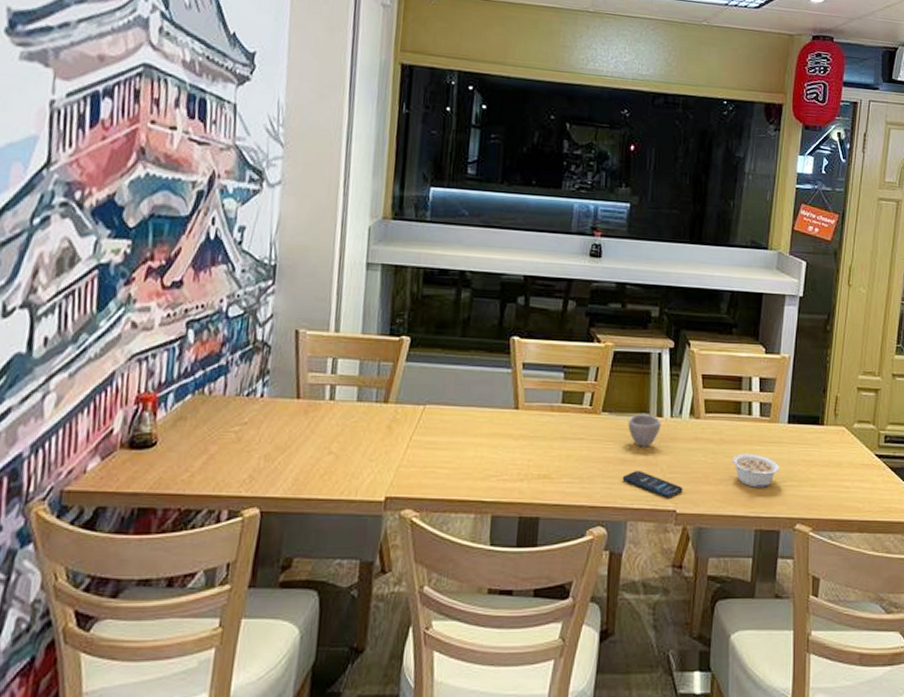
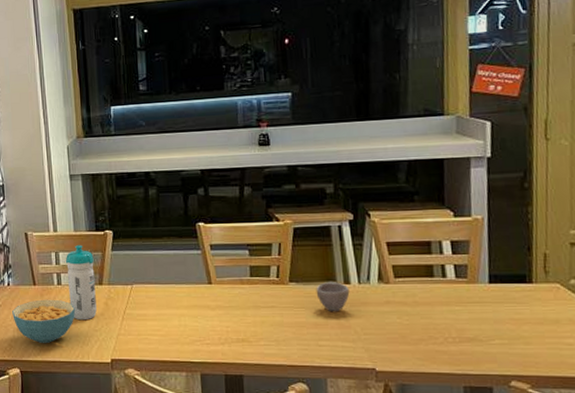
cereal bowl: none [261,417,348,476] -> present [12,299,75,344]
water bottle: none [342,351,382,447] -> present [65,245,97,321]
smartphone: present [622,471,683,498] -> none [317,333,381,357]
legume: present [732,453,780,488] -> none [429,314,485,346]

